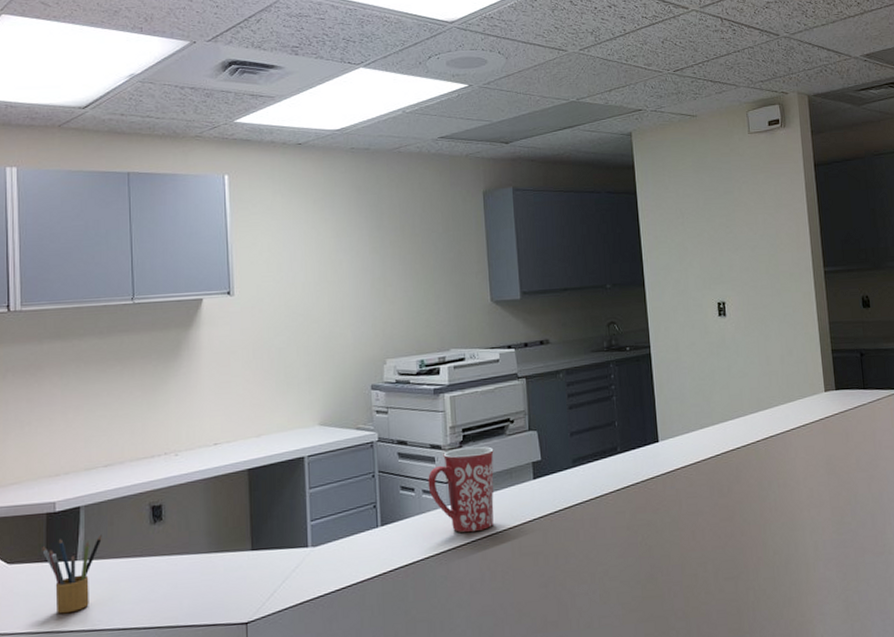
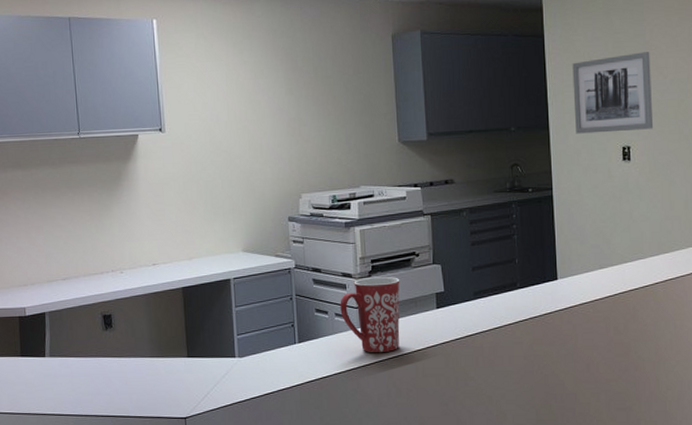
pencil box: present [42,534,102,614] -> none [17,336,64,400]
wall art: none [665,208,747,290] -> present [572,52,654,134]

